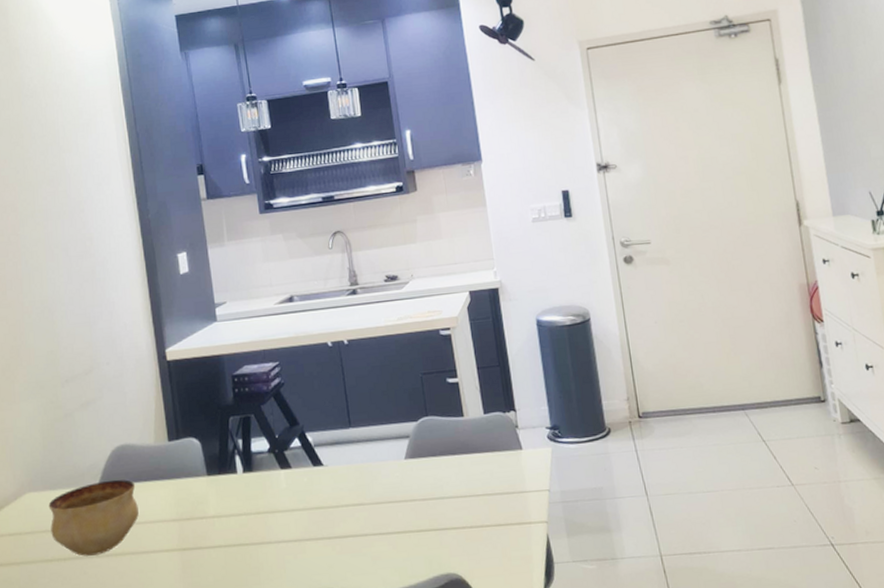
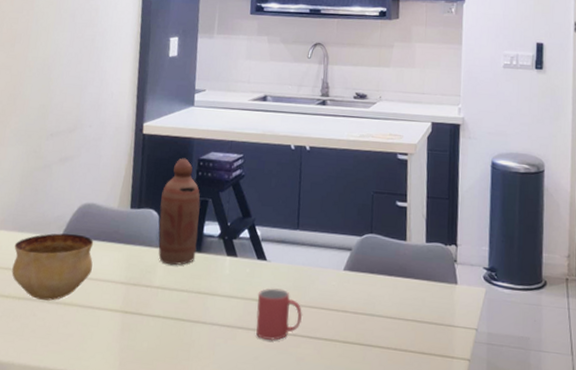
bottle: none [199,377,248,492] -> present [158,158,201,266]
mug: none [320,491,371,546] -> present [256,288,303,341]

